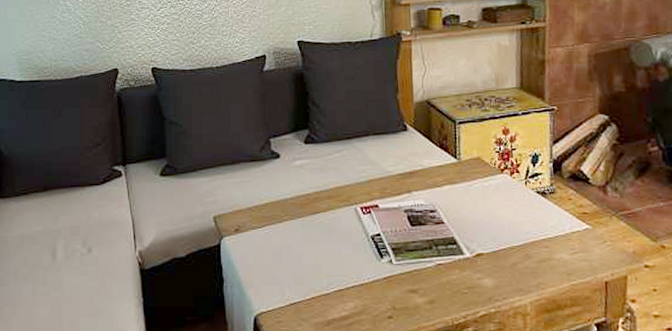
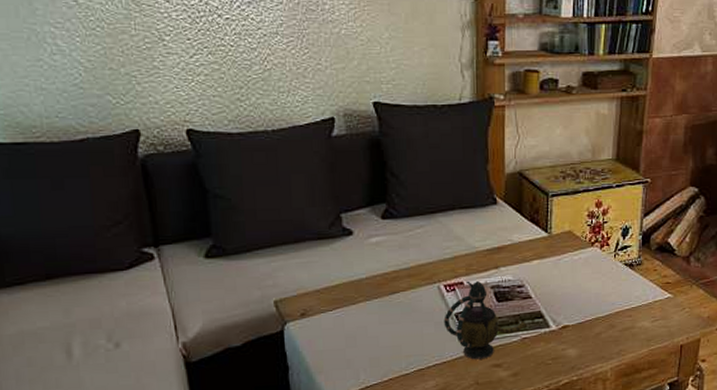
teapot: none [361,204,440,284] -> present [443,281,526,360]

